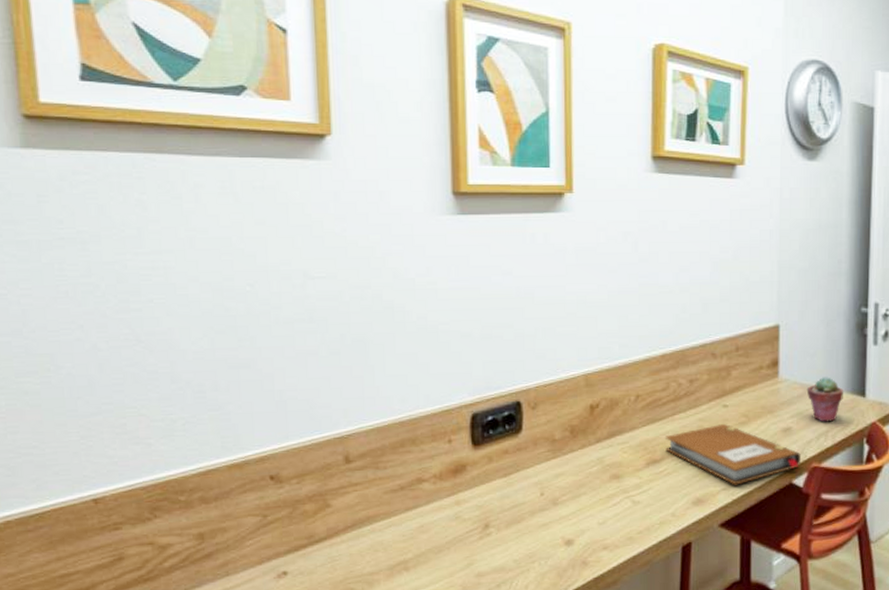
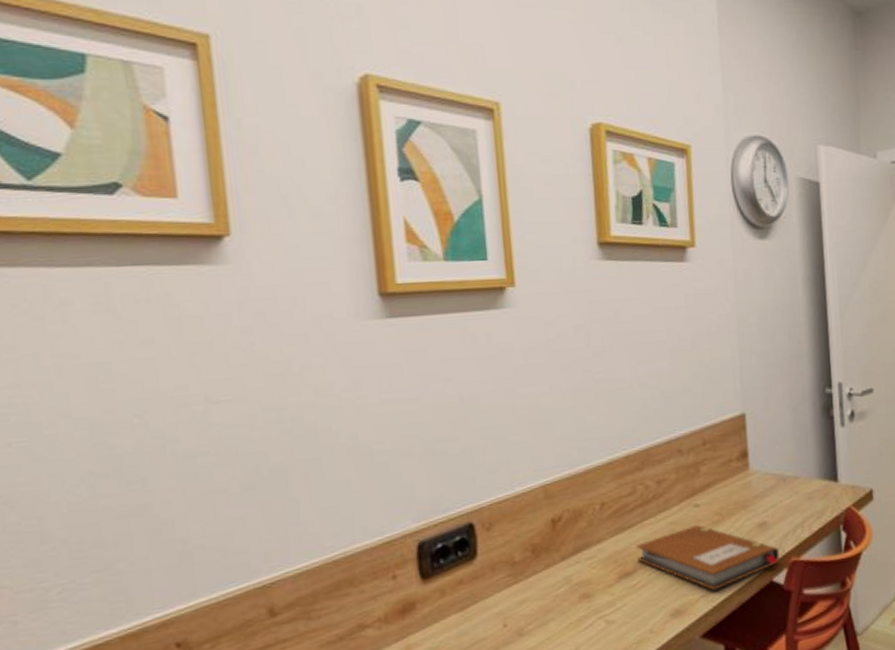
potted succulent: present [806,377,843,422] -> none [778,464,816,513]

